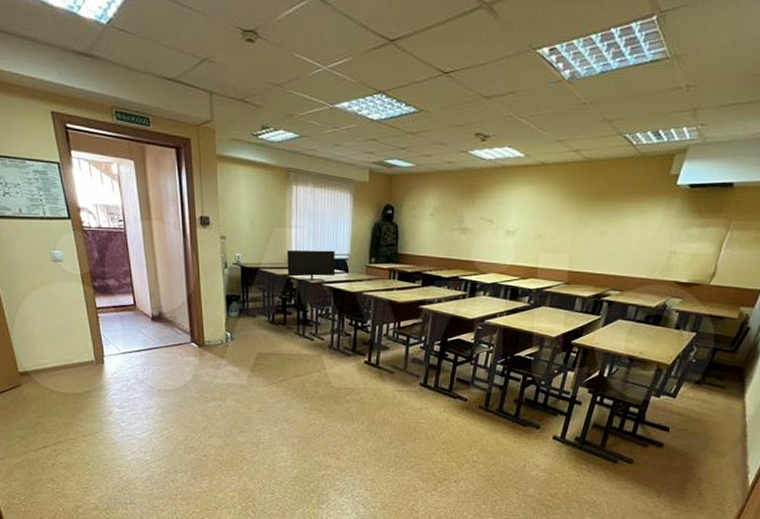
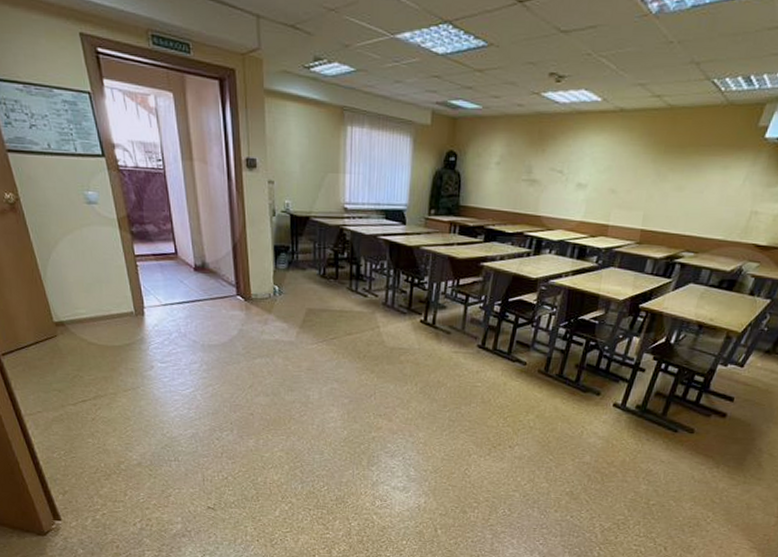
computer monitor: present [286,249,336,282] -> none [339,198,393,234]

